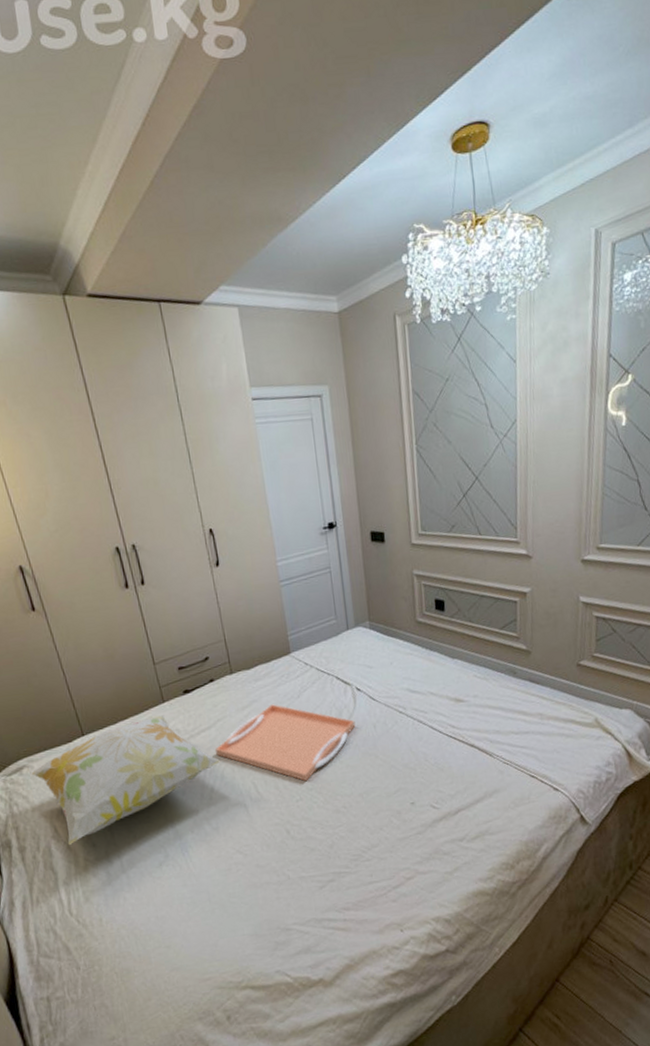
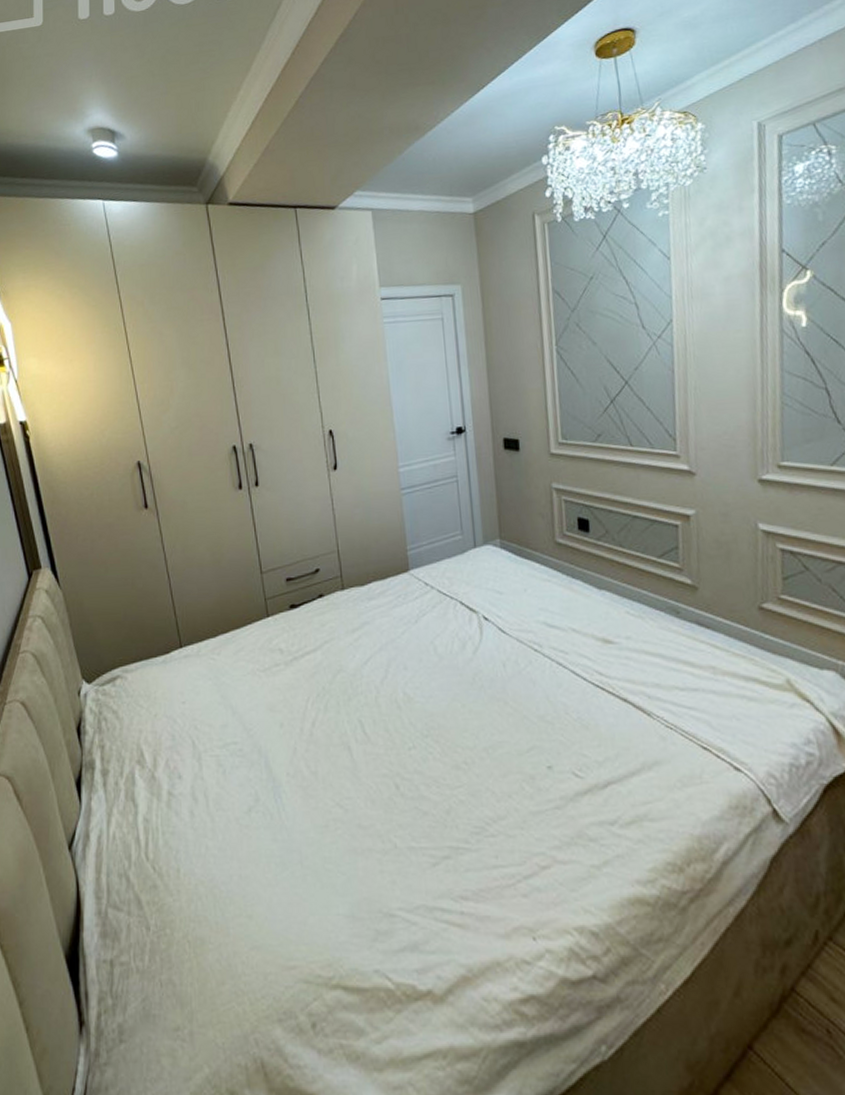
decorative pillow: present [31,715,221,846] -> none [124,631,326,775]
serving tray: present [214,704,356,782] -> none [319,628,481,726]

